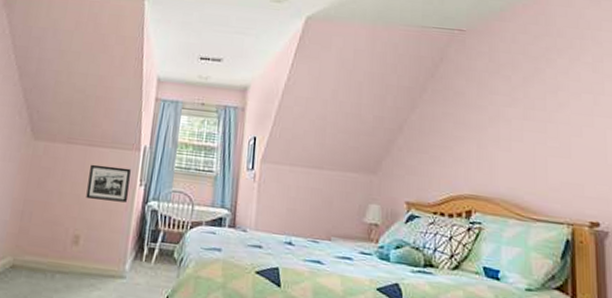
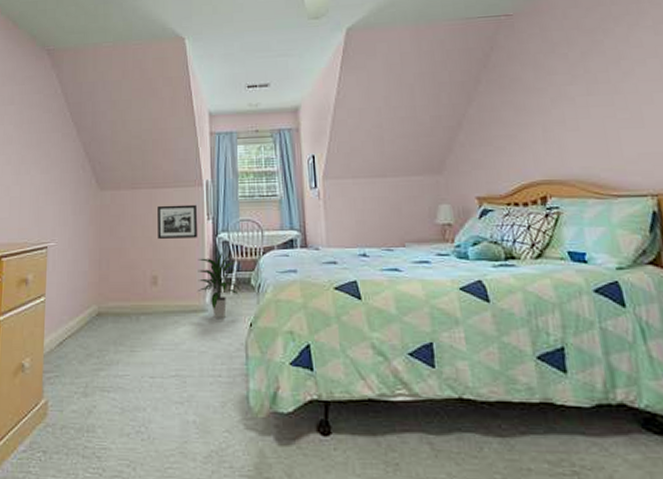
indoor plant: none [119,220,162,288] -> present [197,252,240,318]

